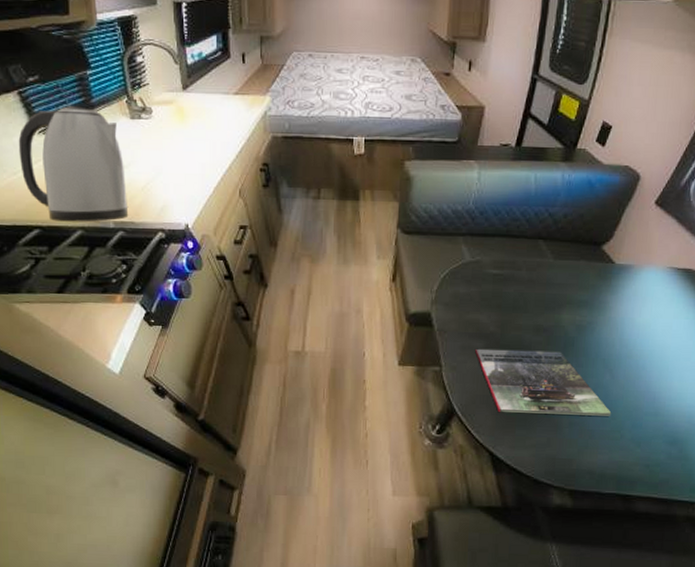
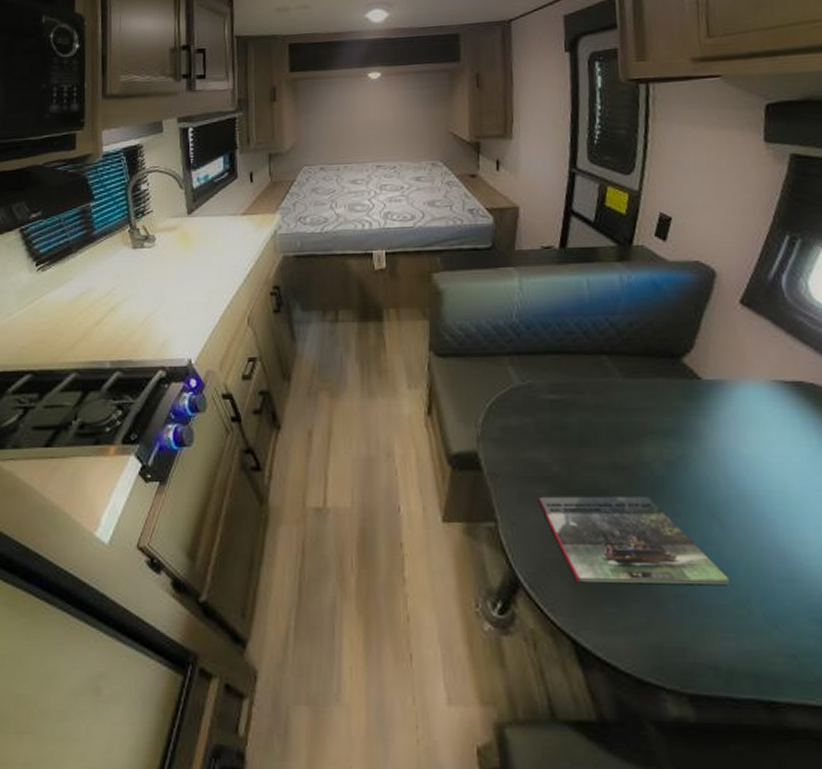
kettle: present [18,106,129,223] -> none [15,239,127,365]

